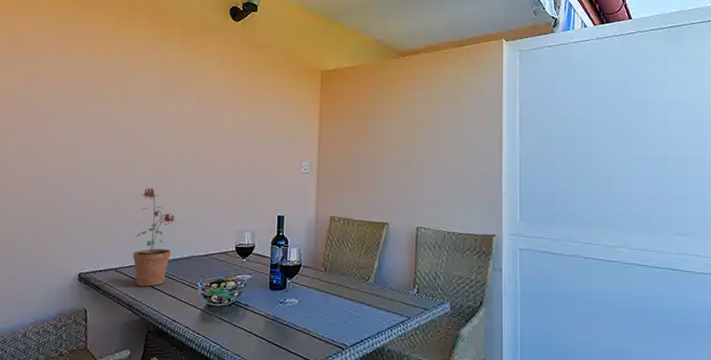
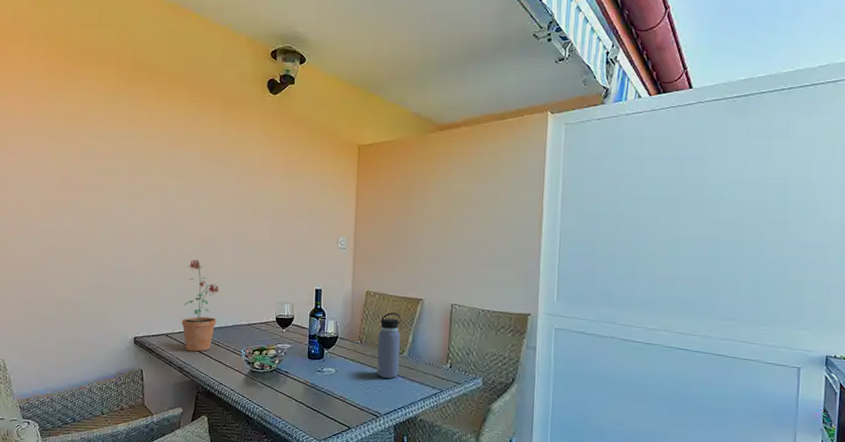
water bottle: none [342,238,367,307] -> present [377,312,402,379]

